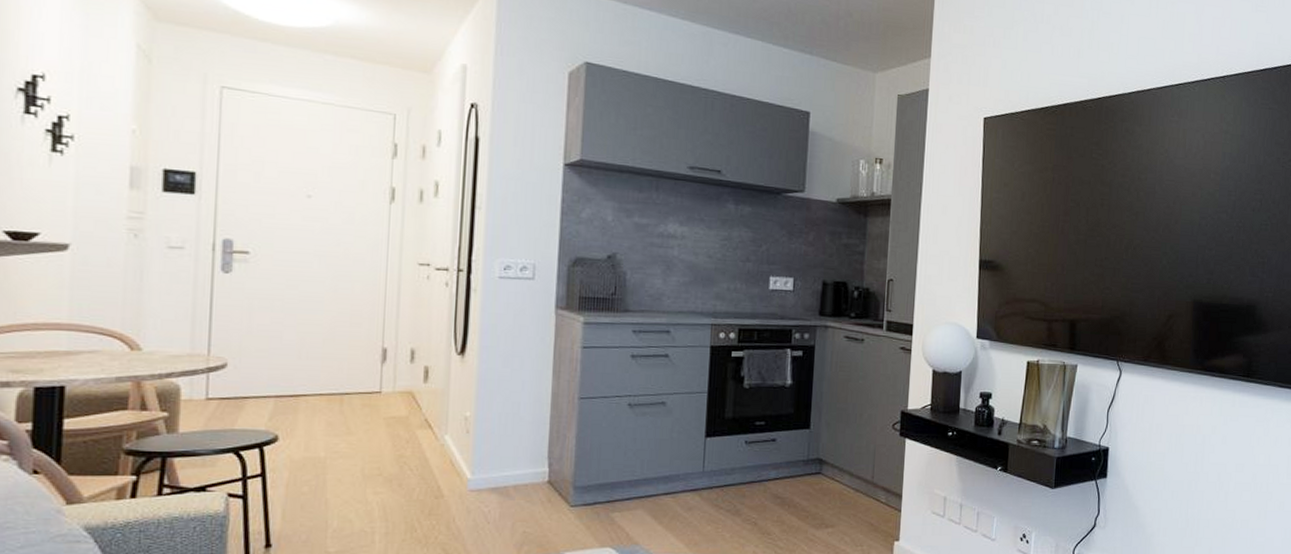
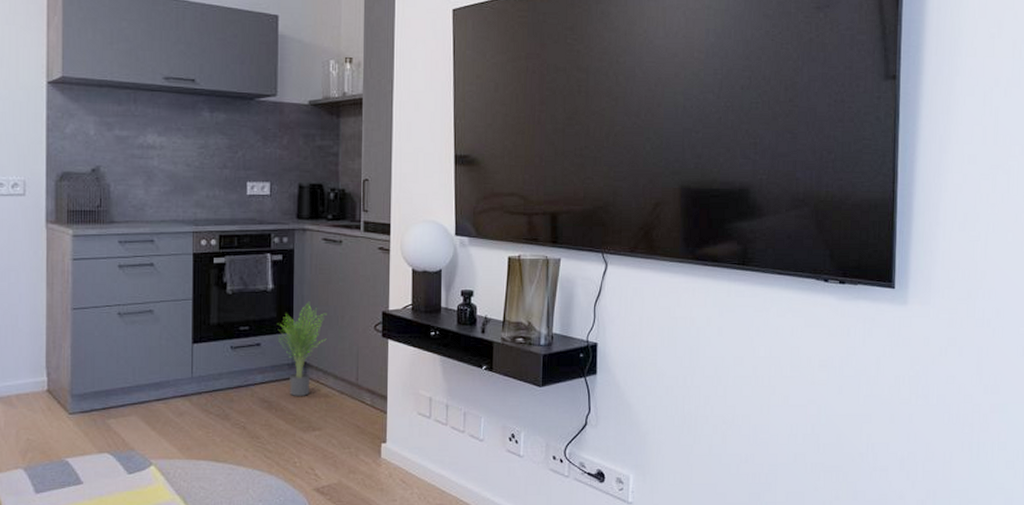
potted plant: none [794,399,844,493] -> present [277,303,327,396]

